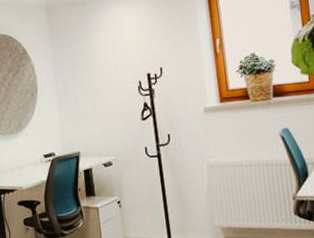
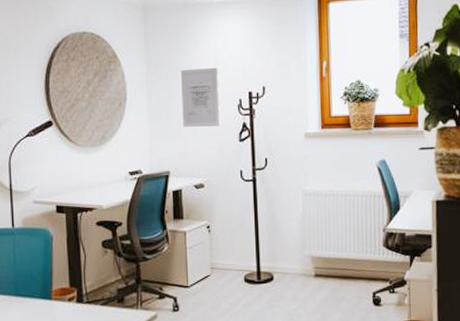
wall art: none [84,54,123,111] -> present [181,67,221,127]

